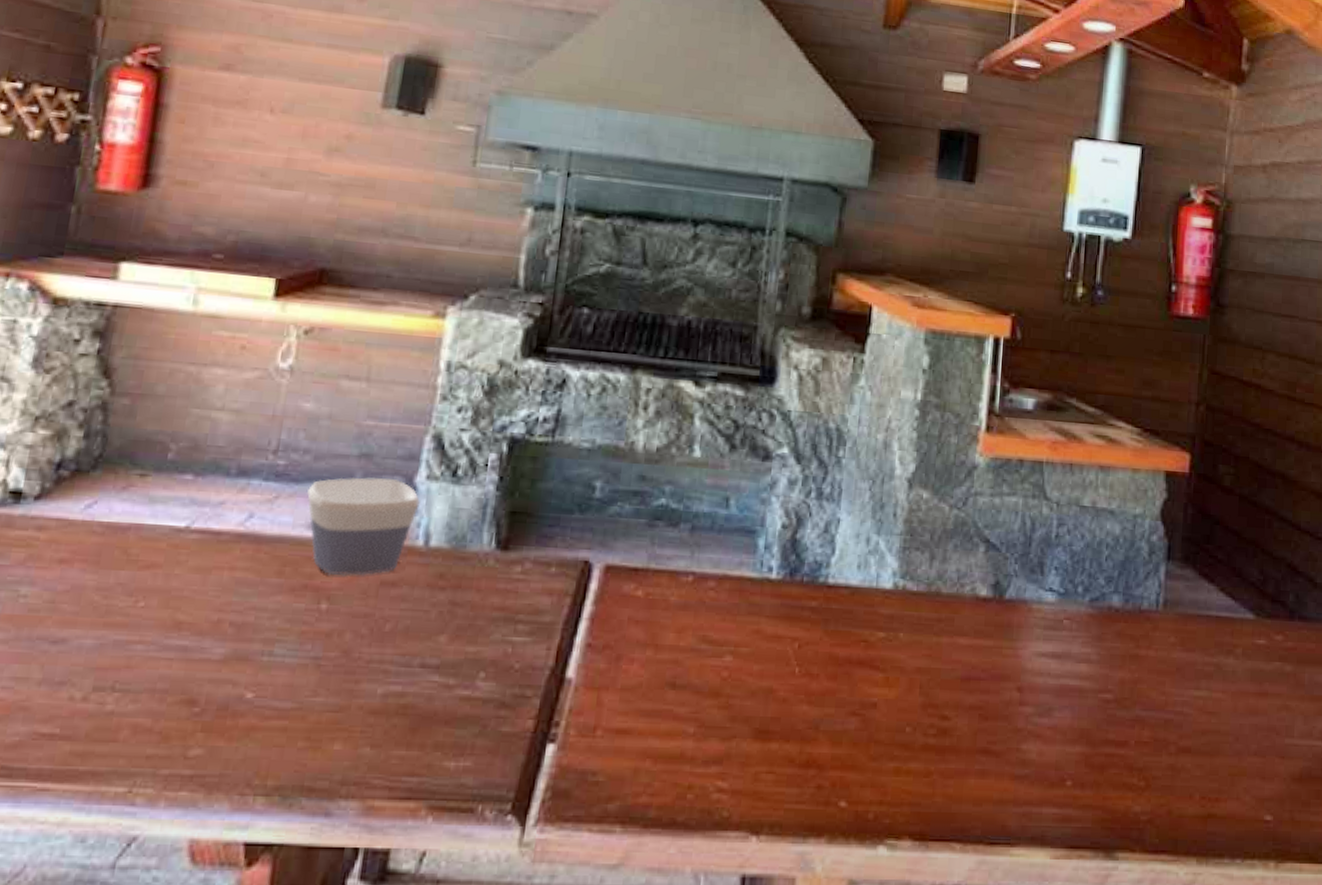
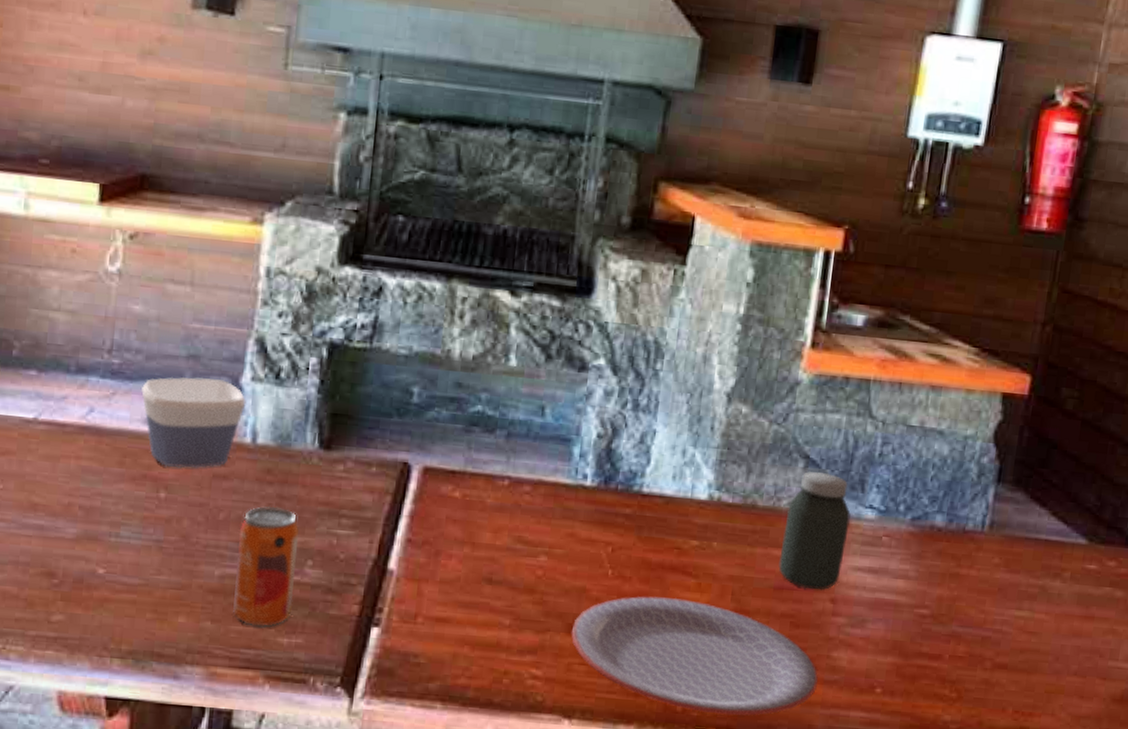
beverage can: none [395,614,471,749] -> present [233,506,299,627]
plate: none [758,694,1009,820] -> present [571,596,818,716]
jar: none [965,555,1032,679] -> present [778,470,851,590]

